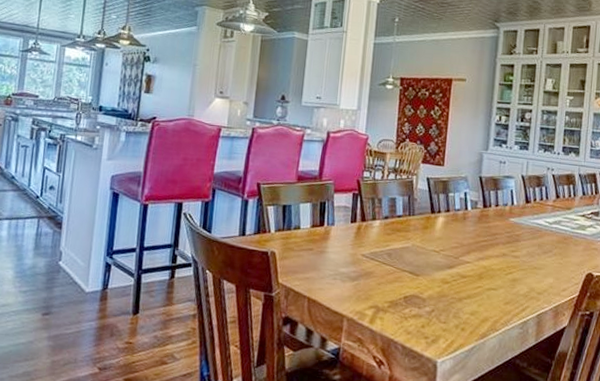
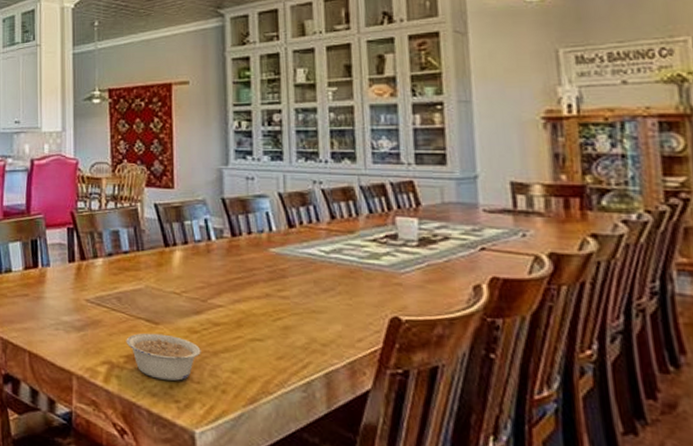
legume: none [391,283,450,321] -> present [126,333,201,381]

